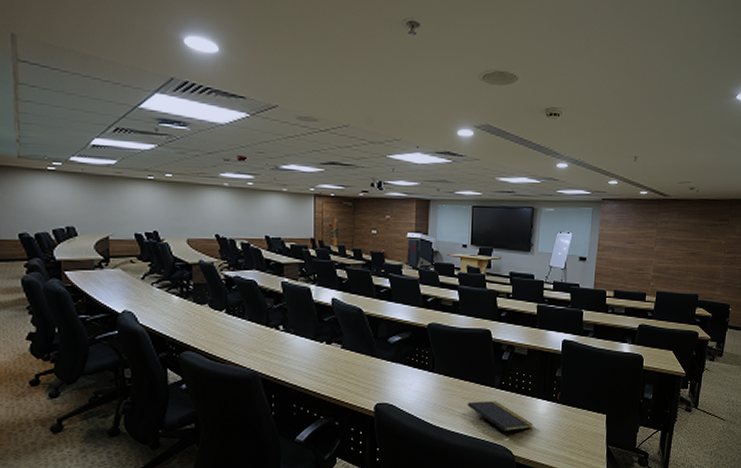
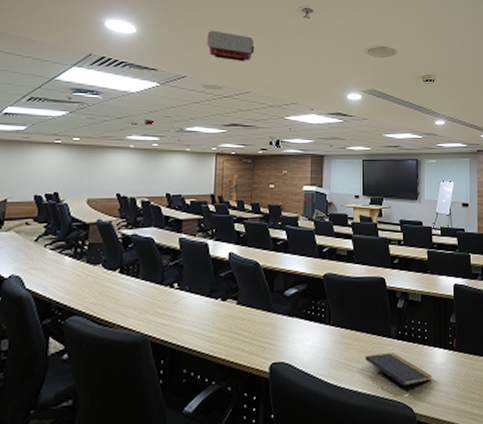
projector: none [298,49,352,89] -> present [207,30,255,62]

